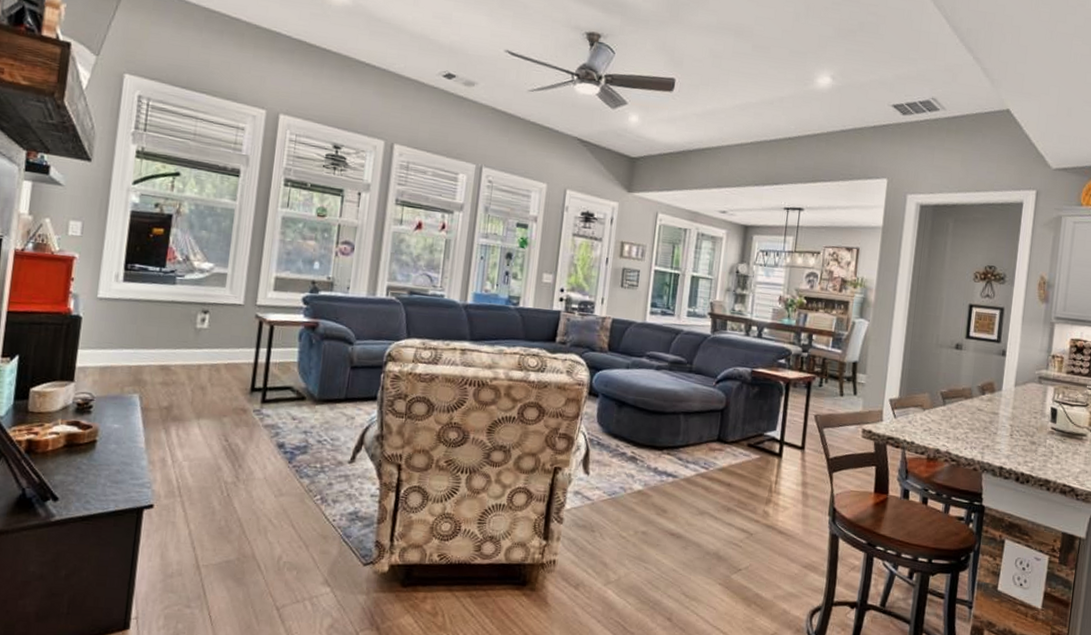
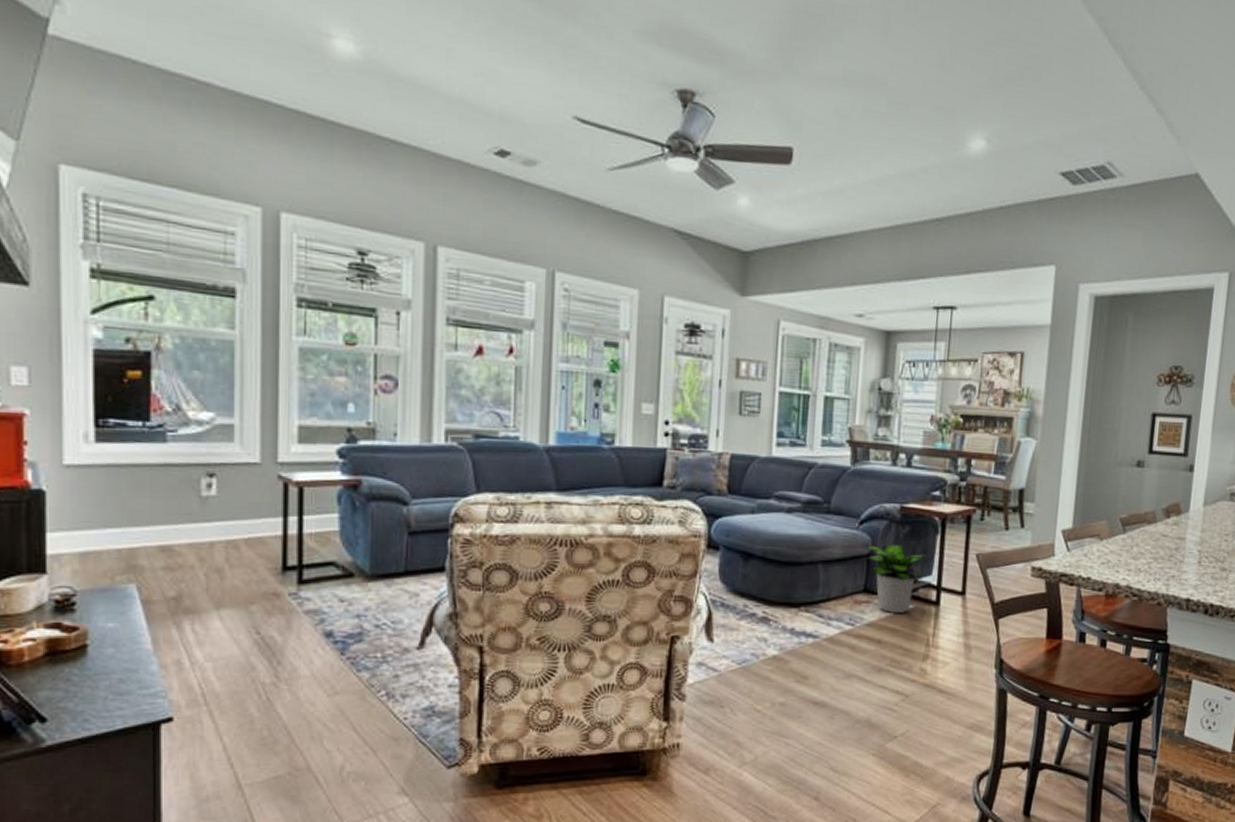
potted plant: none [716,400,775,462] -> present [860,543,930,613]

